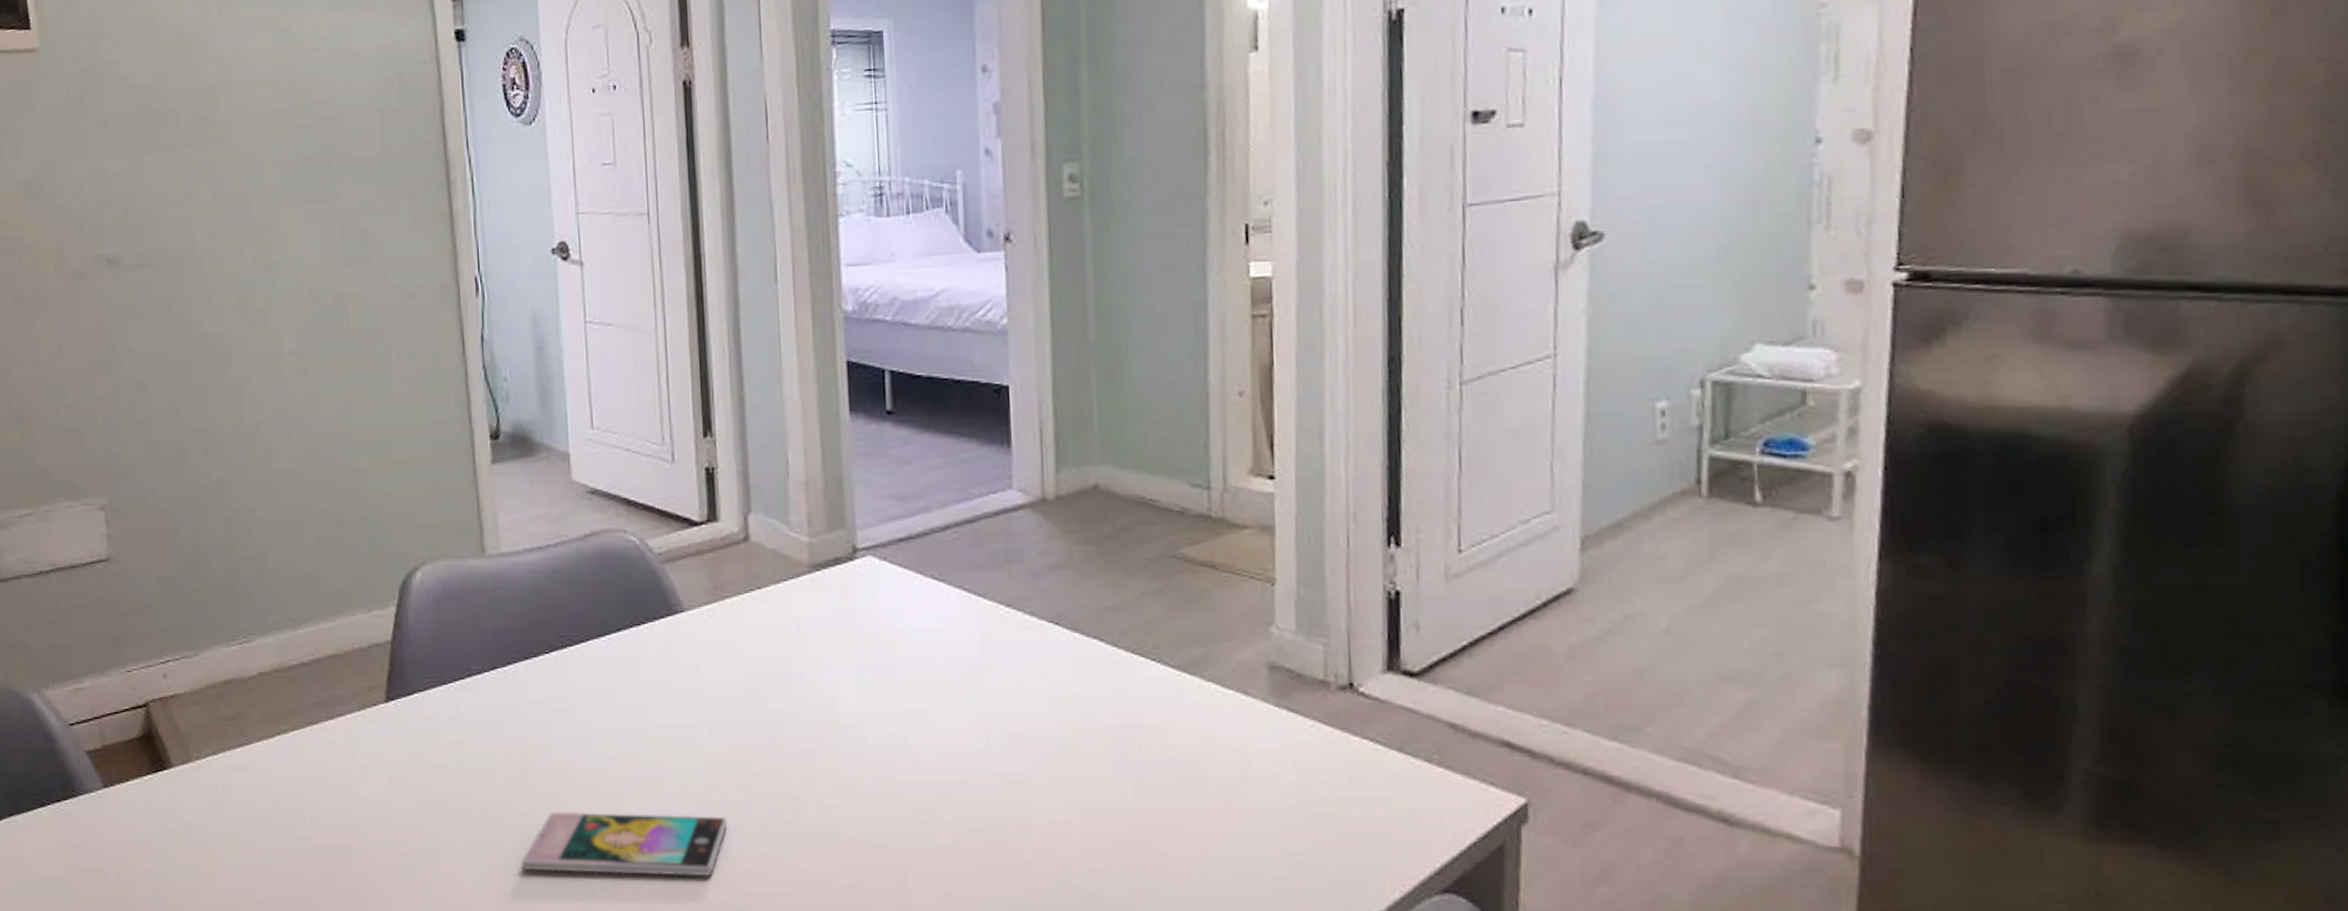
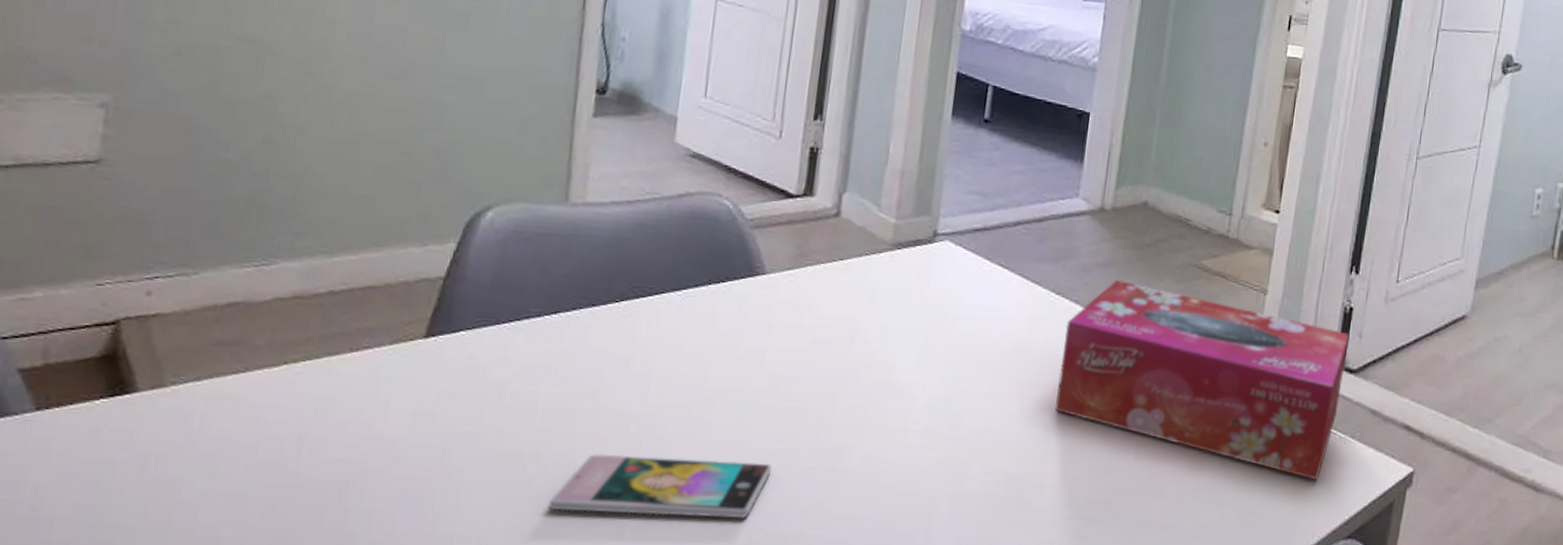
tissue box: none [1023,582,1402,819] -> present [1055,279,1350,481]

